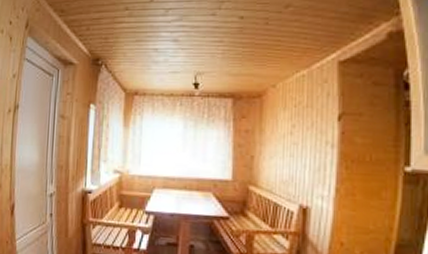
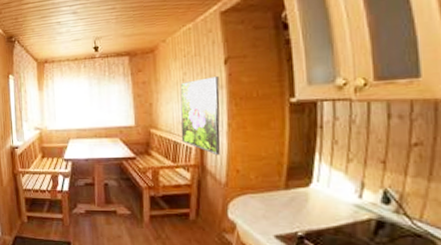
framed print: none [283,133,331,224] -> present [180,77,221,156]

